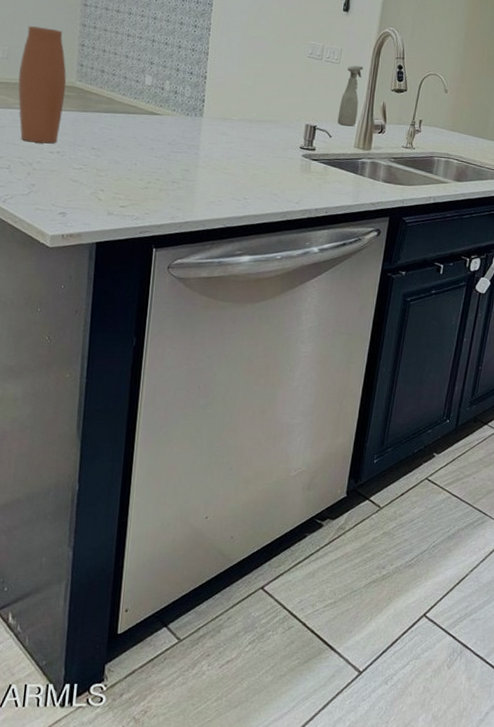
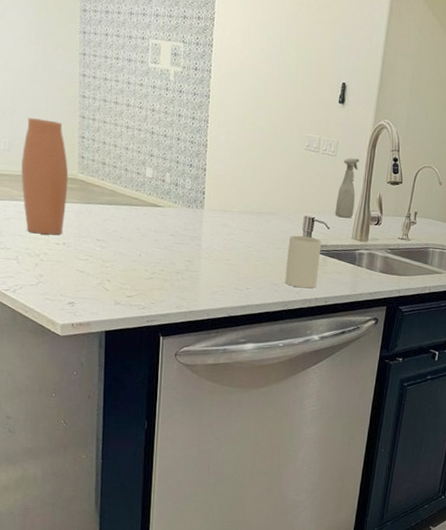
cup: none [284,144,323,199] -> present [285,235,322,289]

